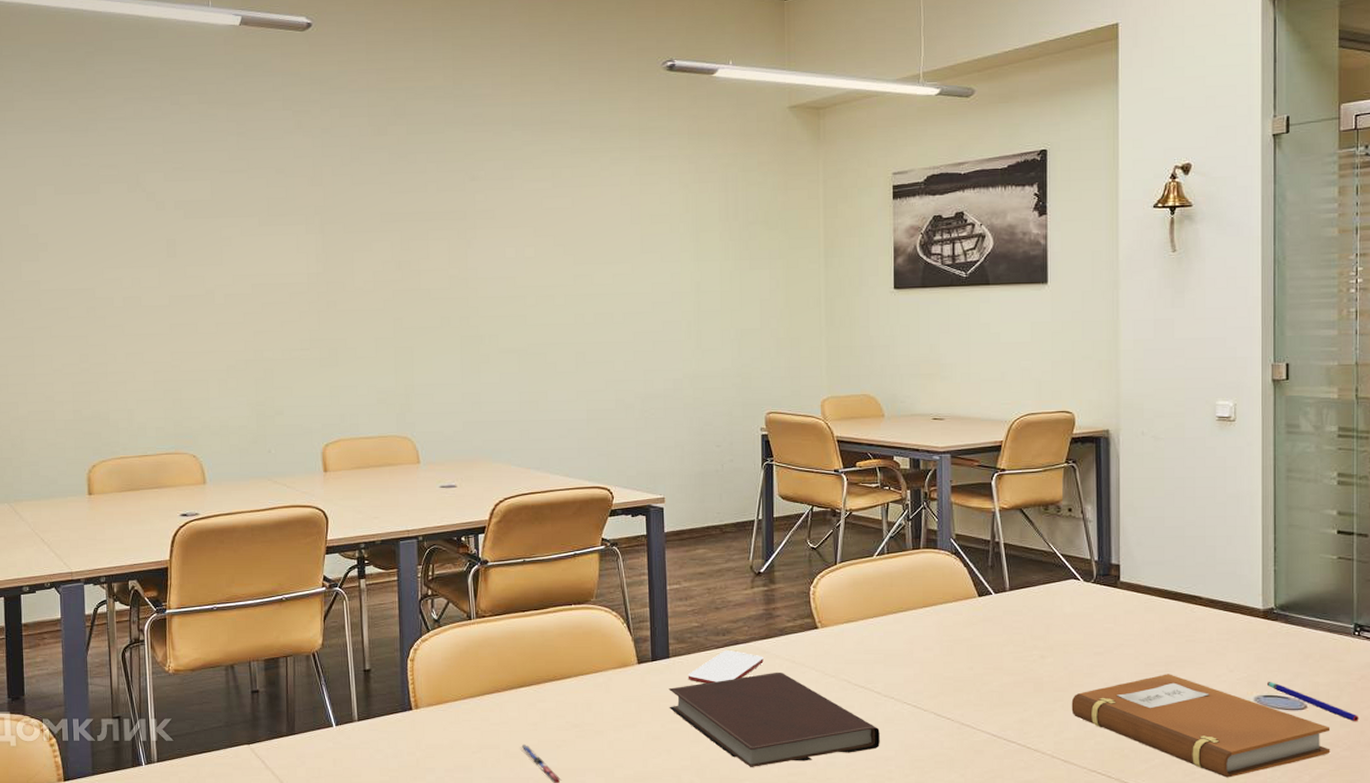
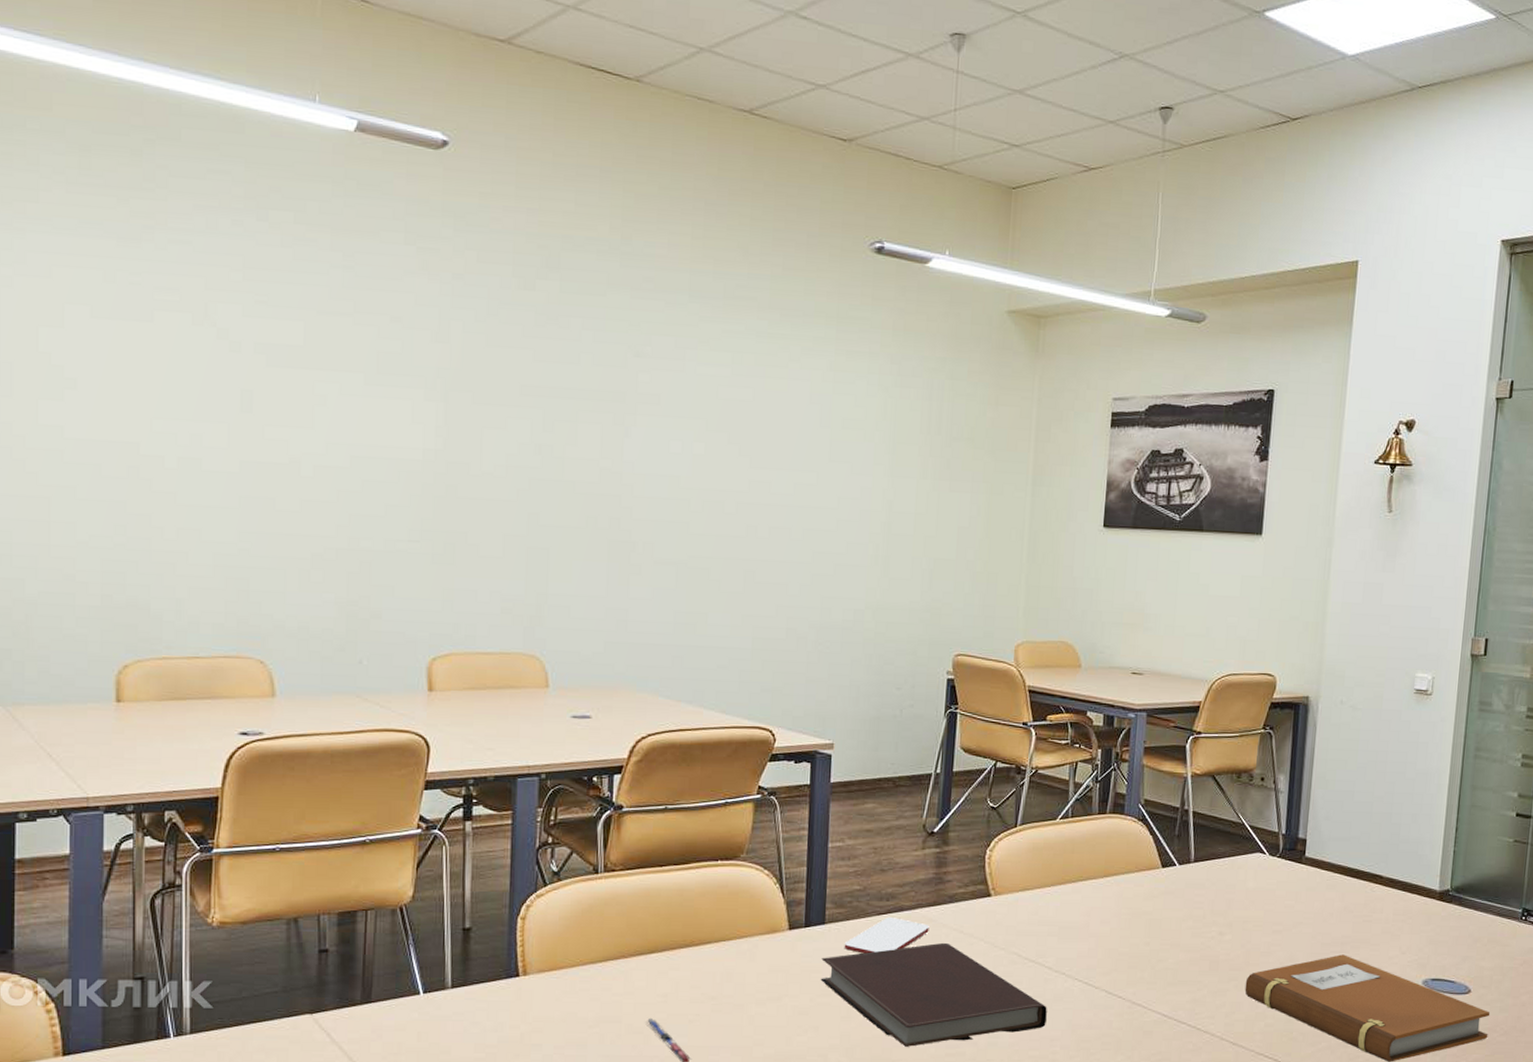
pen: present [1266,681,1359,722] -> none [1435,964,1518,1007]

